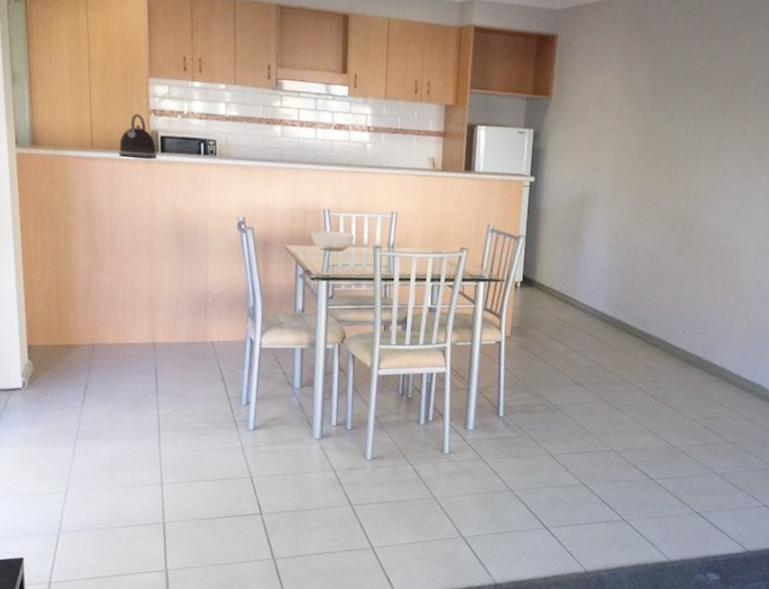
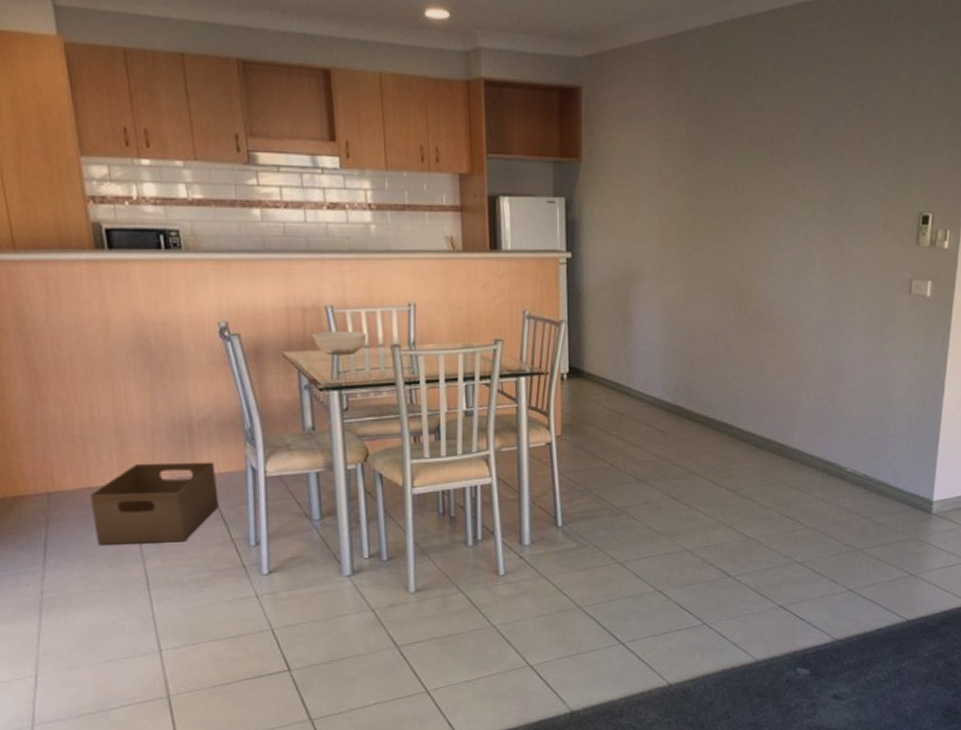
kettle: present [119,113,157,159] -> none [50,202,103,258]
storage basket: none [123,327,222,396] -> present [90,462,219,545]

